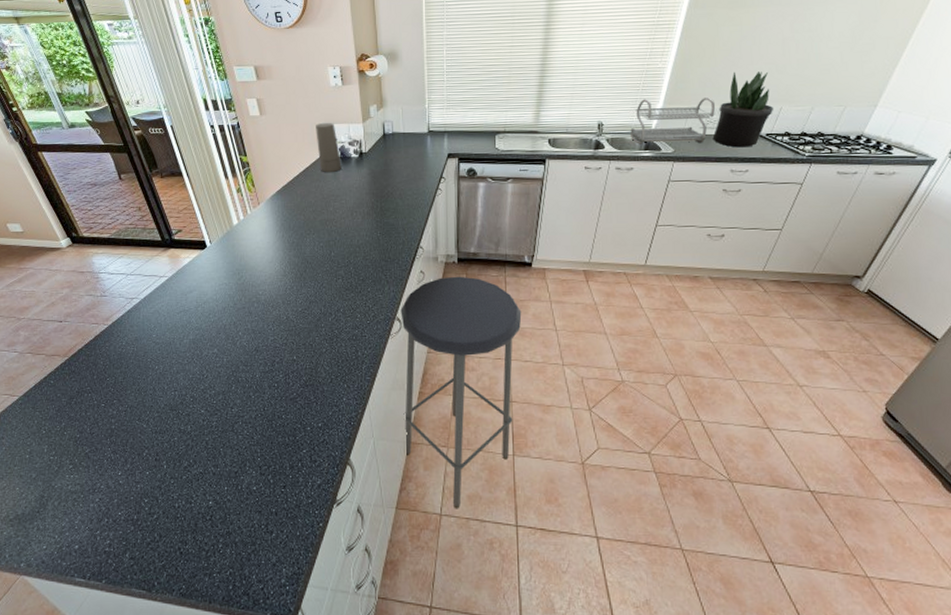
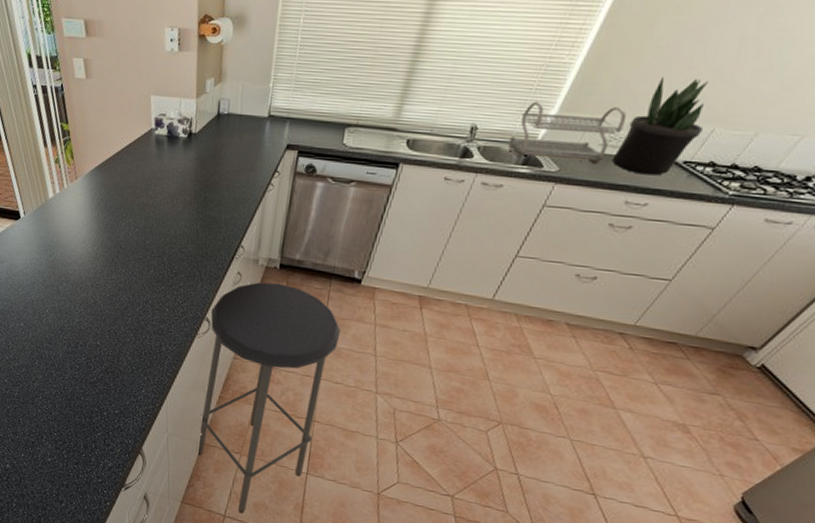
canister: present [316,122,342,172] -> none [143,93,168,152]

